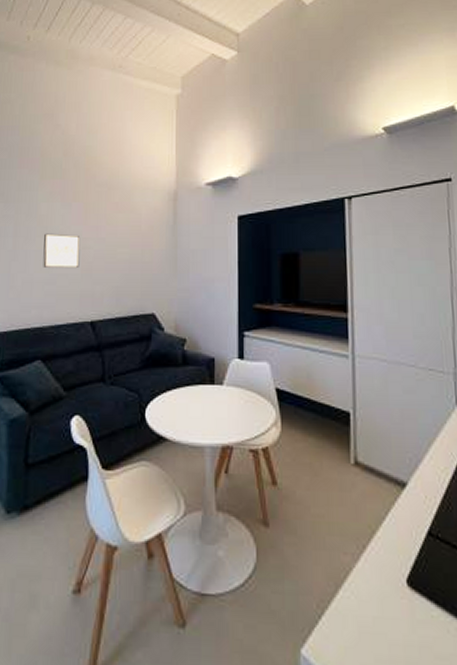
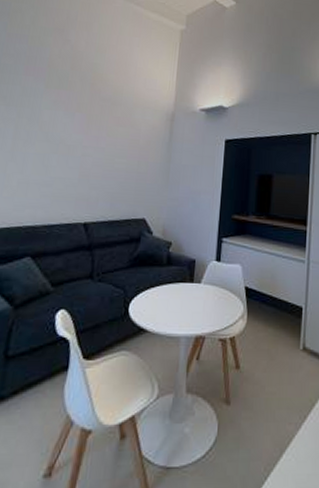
wall art: present [43,233,80,267] -> none [40,138,80,173]

